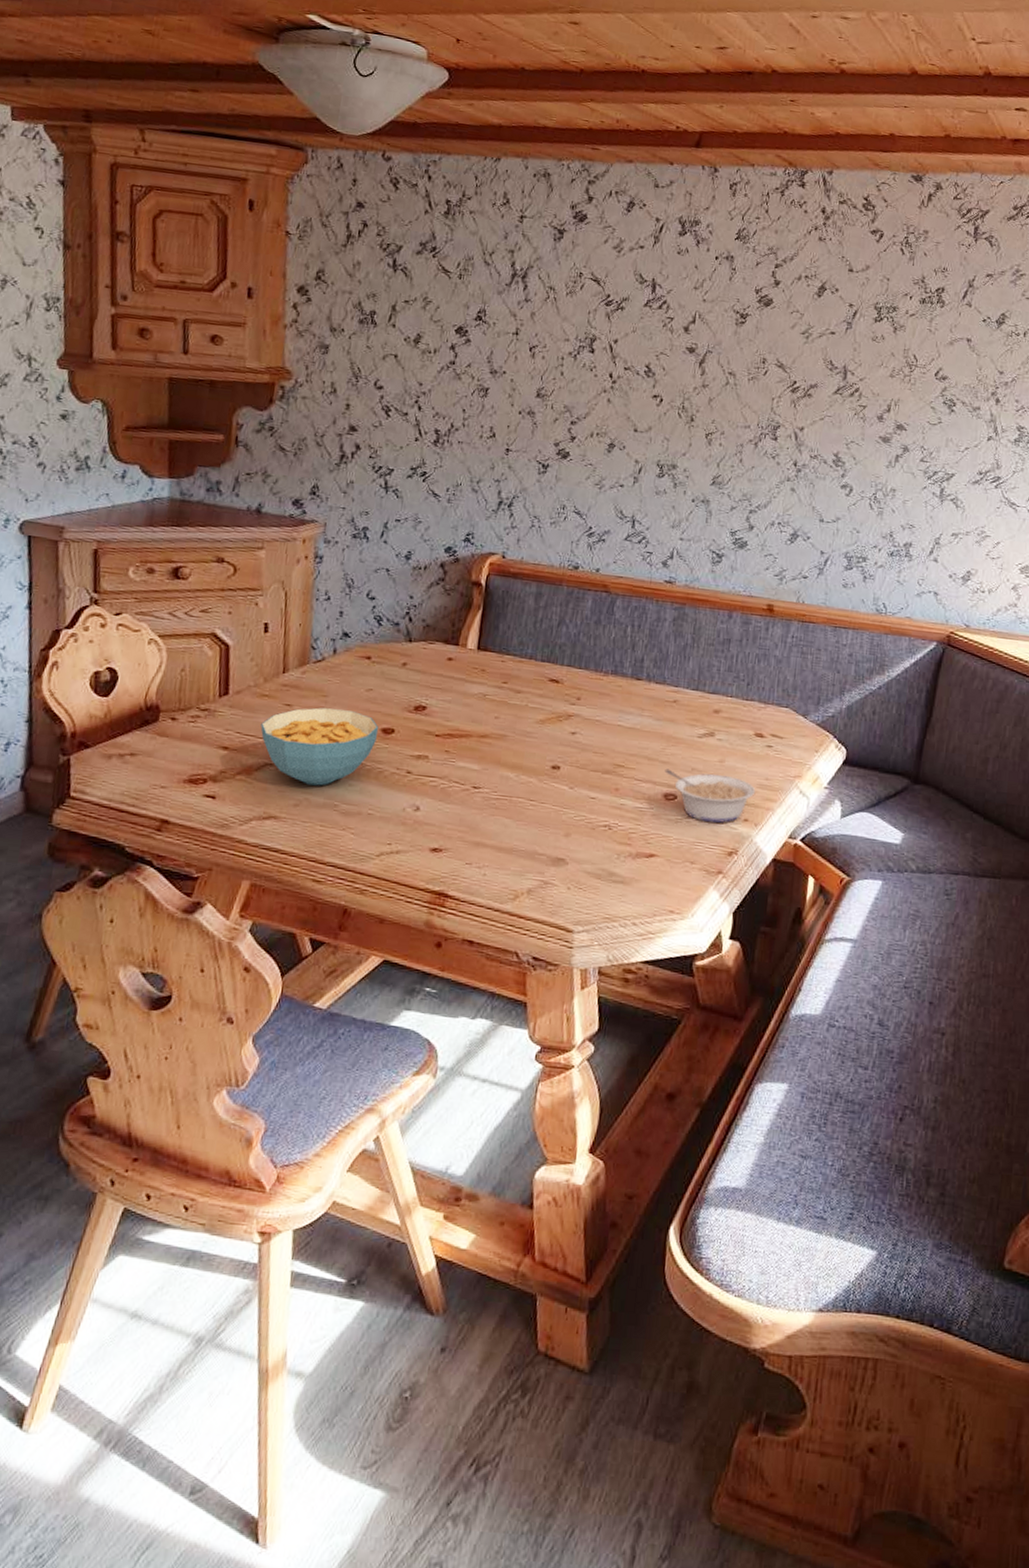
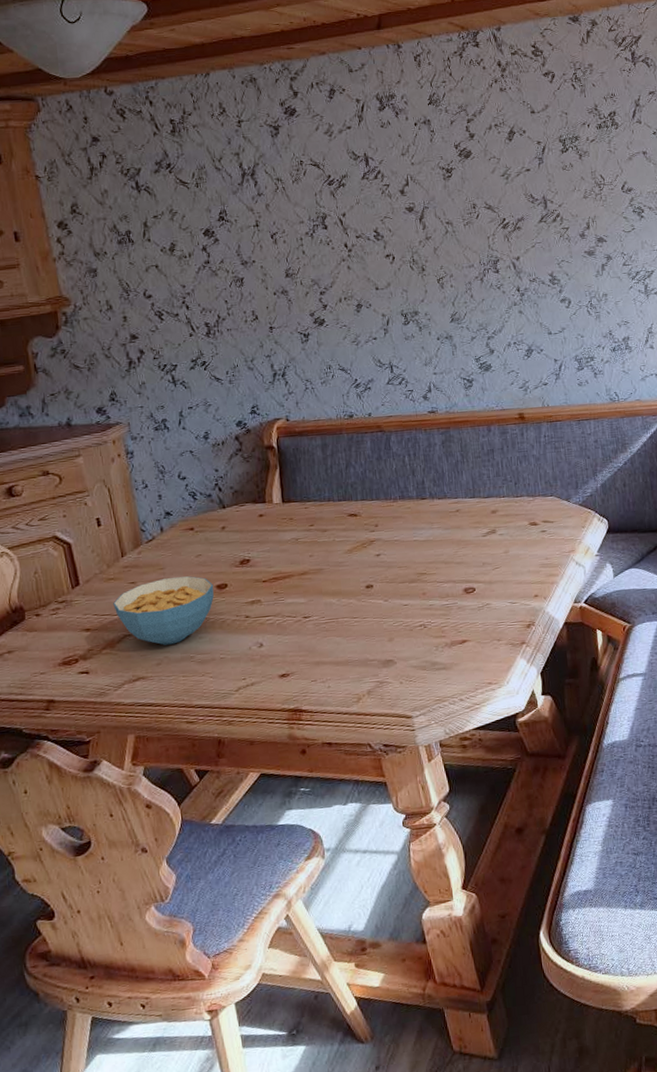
legume: present [664,768,756,823] -> none [460,563,540,605]

